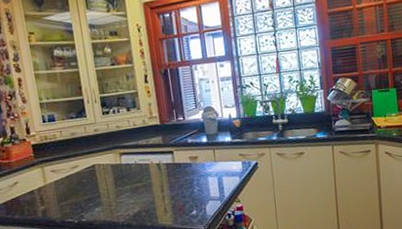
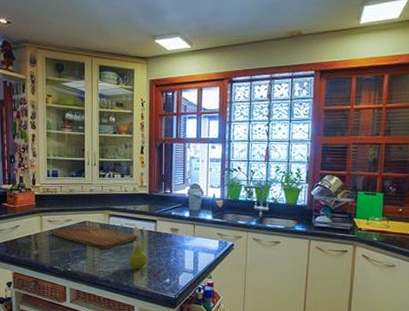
cutting board: none [57,168,156,192] -> present [52,224,138,250]
fruit: none [149,173,170,207] -> present [129,238,148,270]

